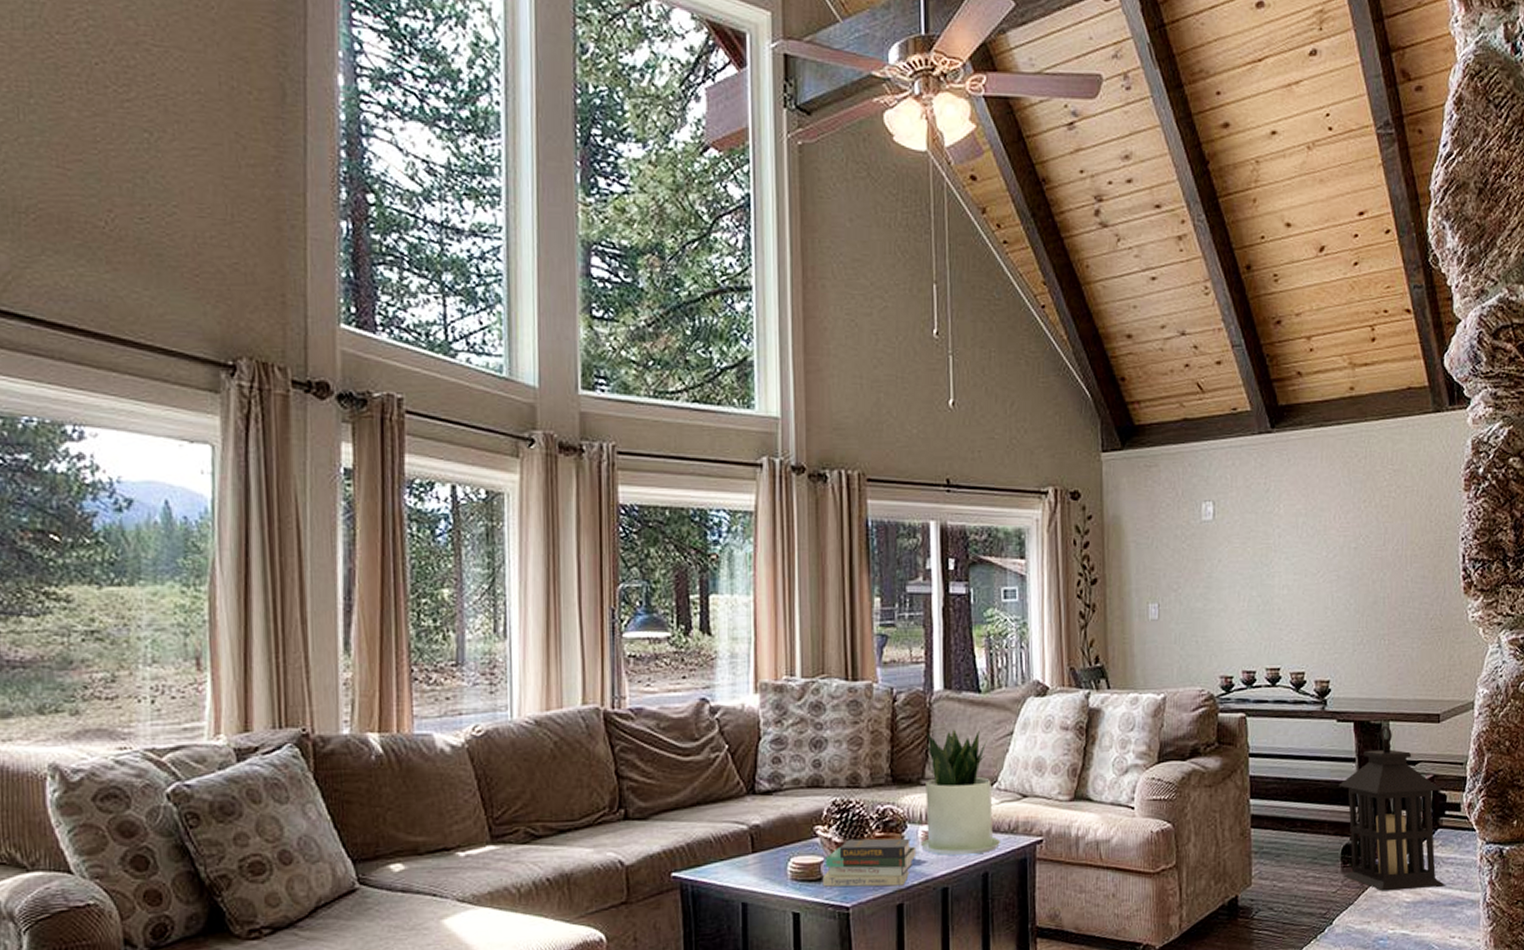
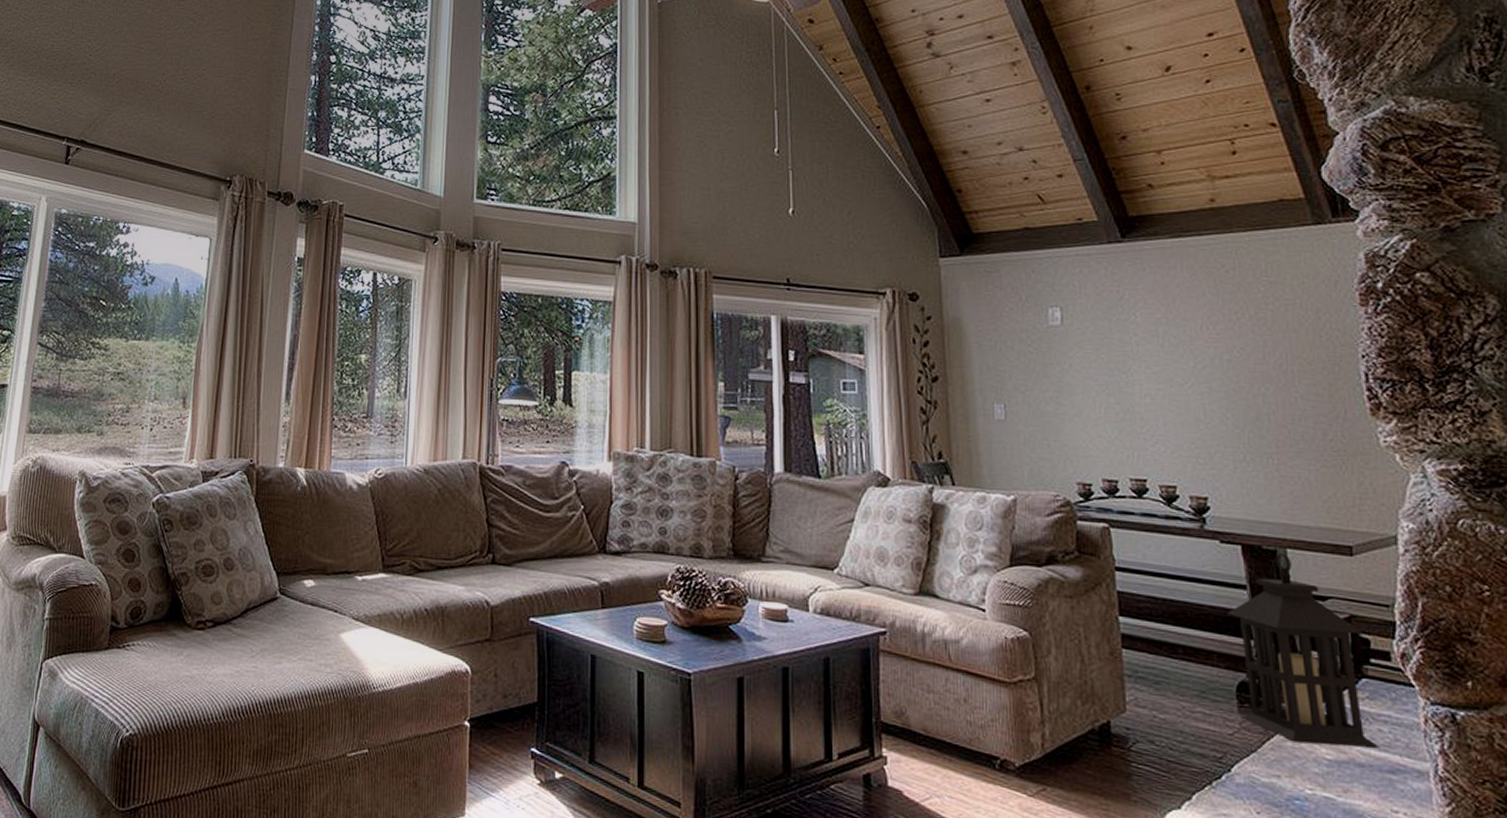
books: present [822,838,917,887] -> none [666,606,757,659]
planter: present [920,729,1001,856] -> none [760,511,843,638]

